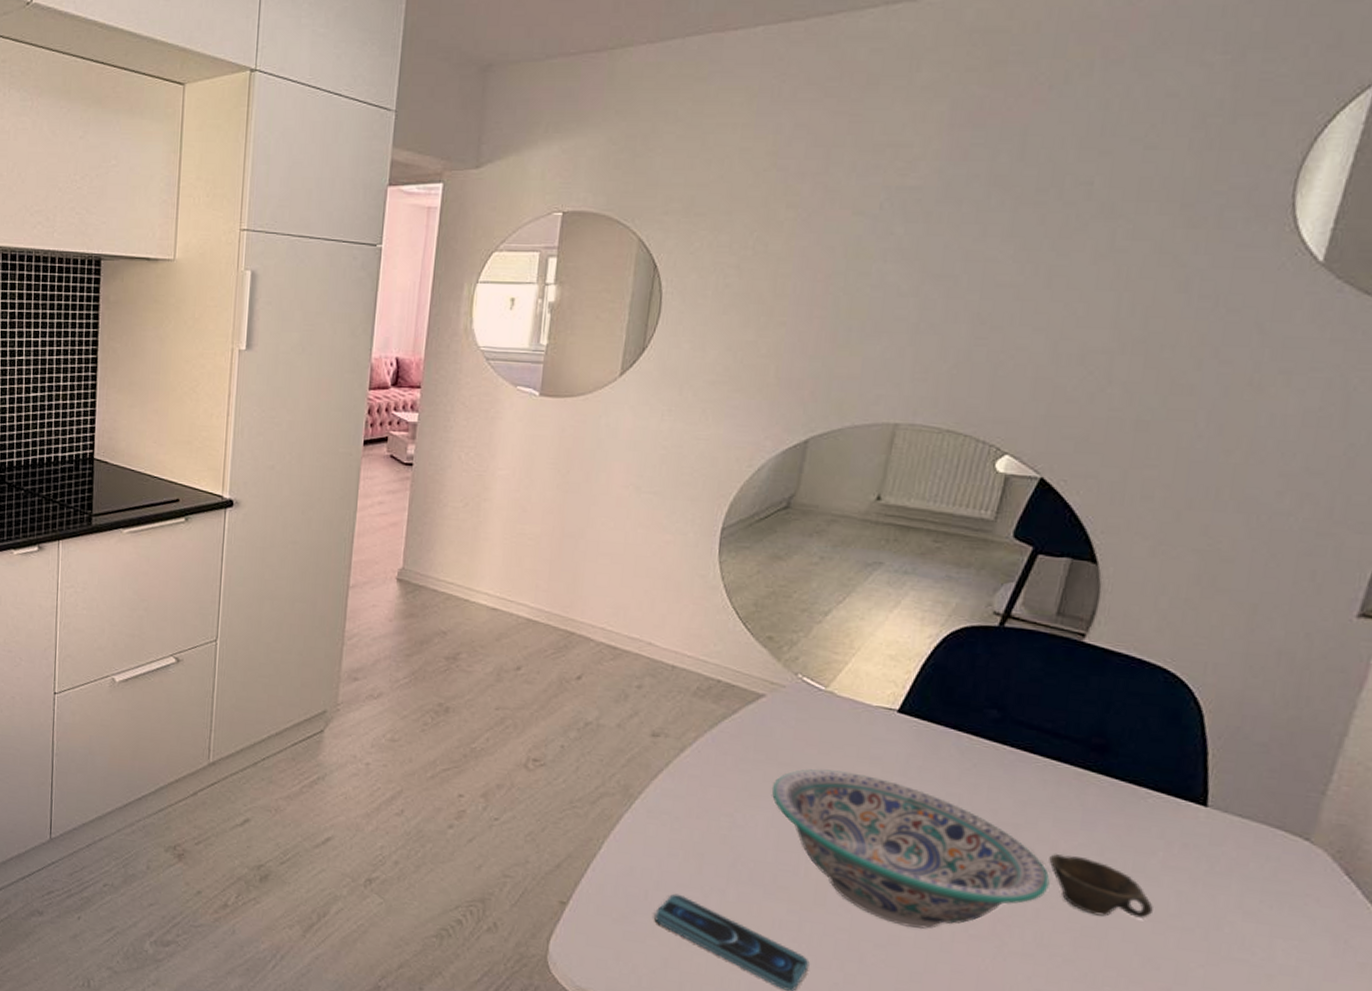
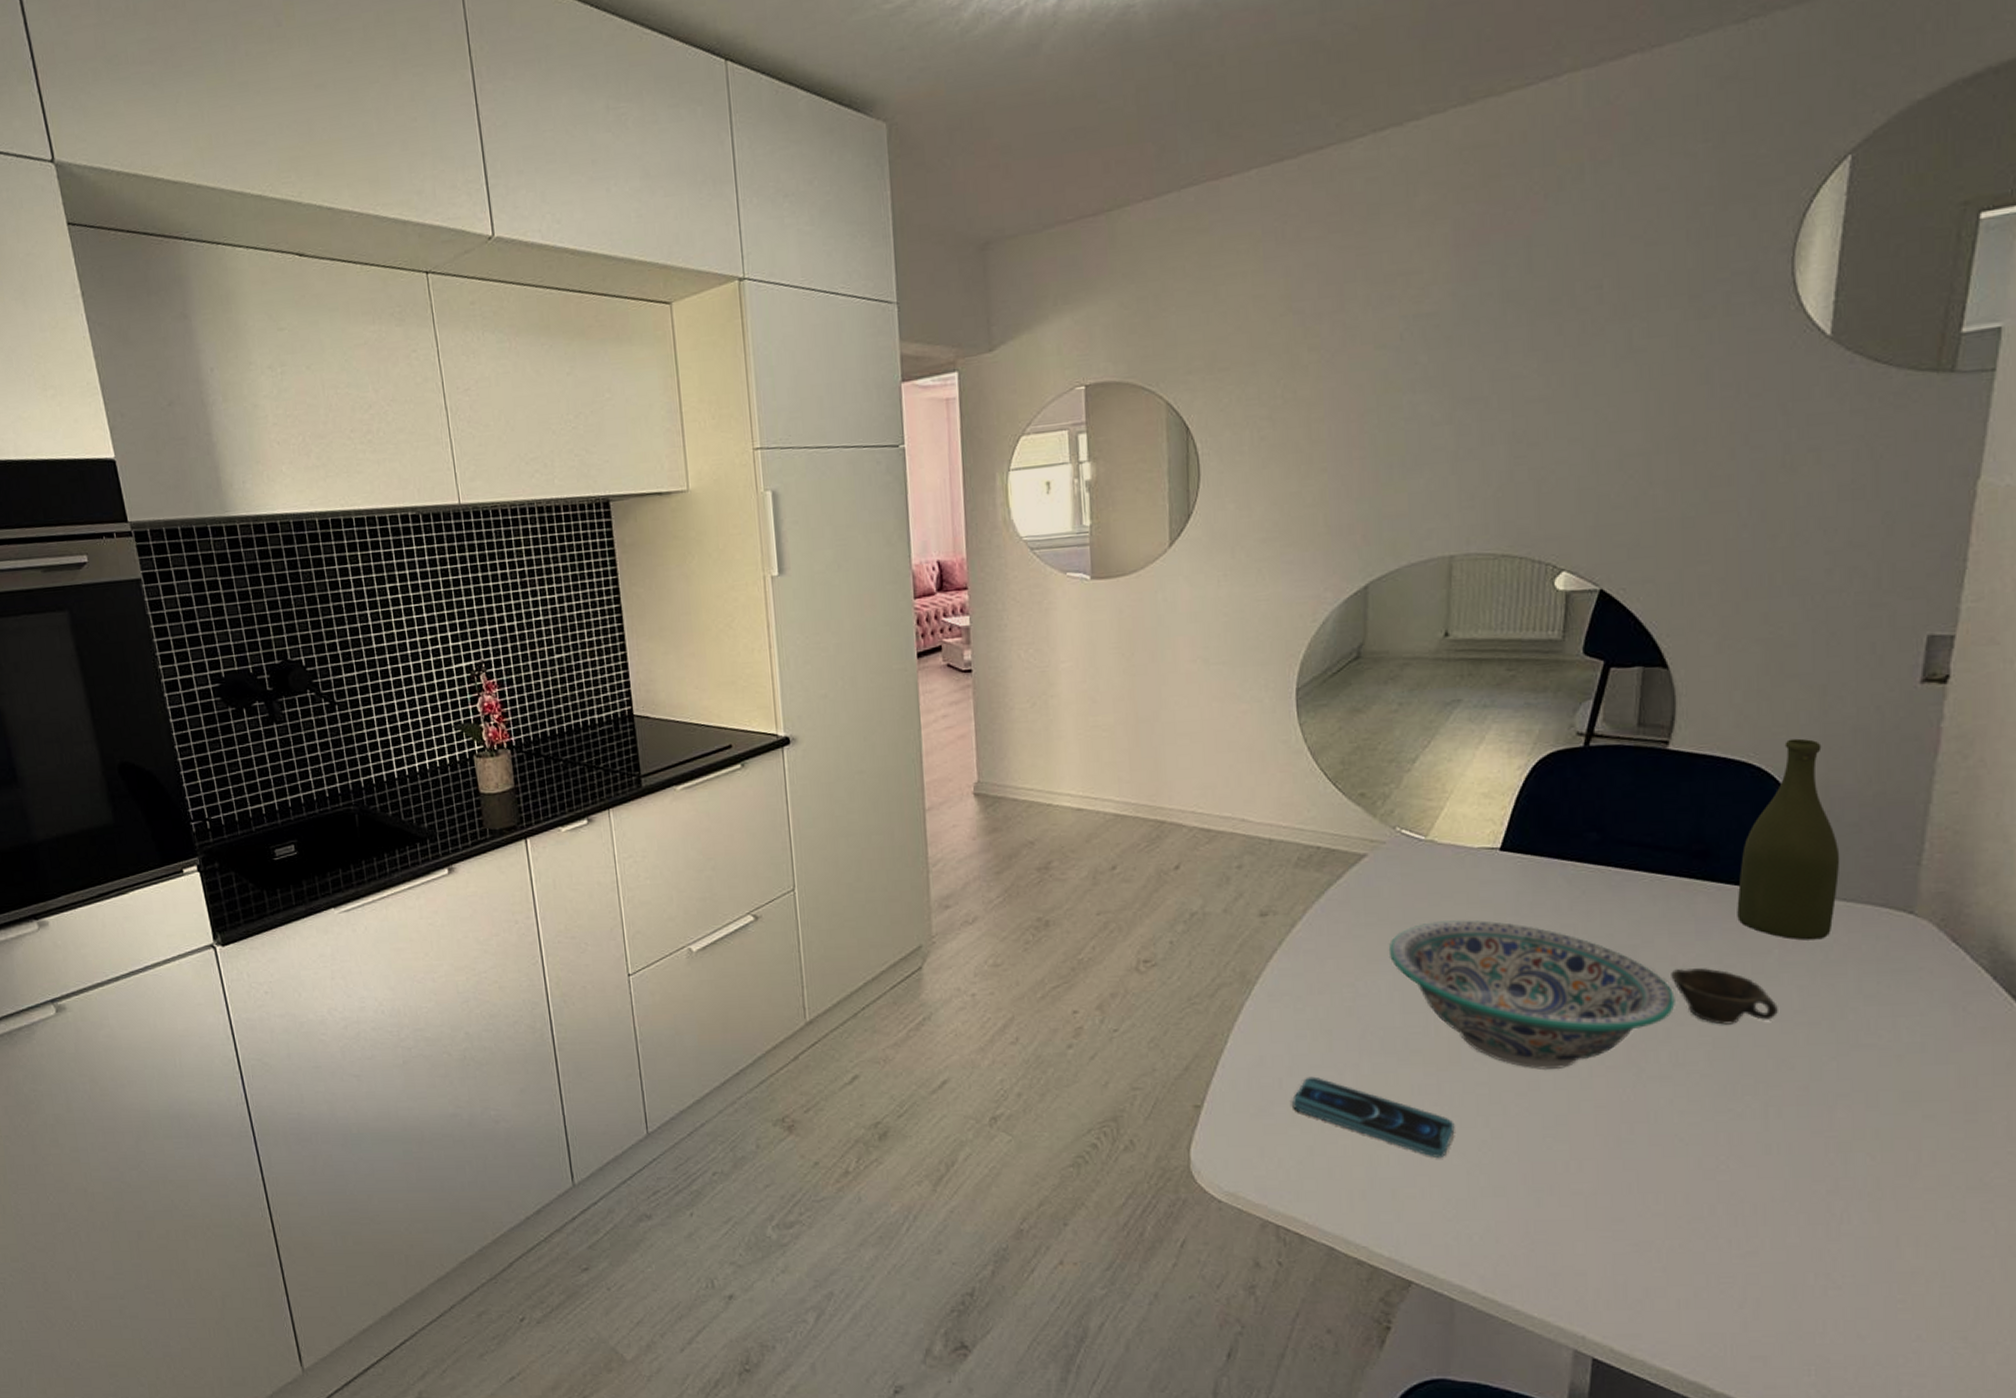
bottle: none [1126,651,1243,850] -> present [1737,738,1840,941]

